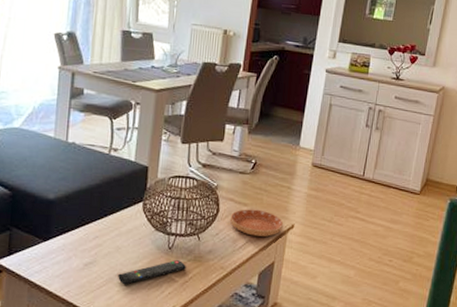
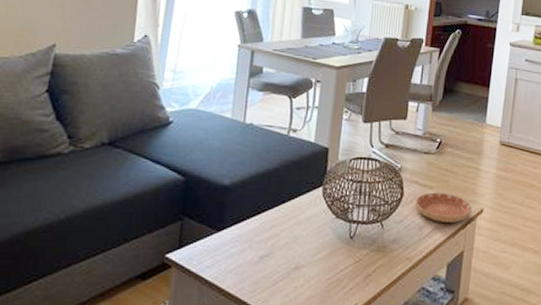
remote control: present [118,260,186,285] -> none [295,251,369,280]

